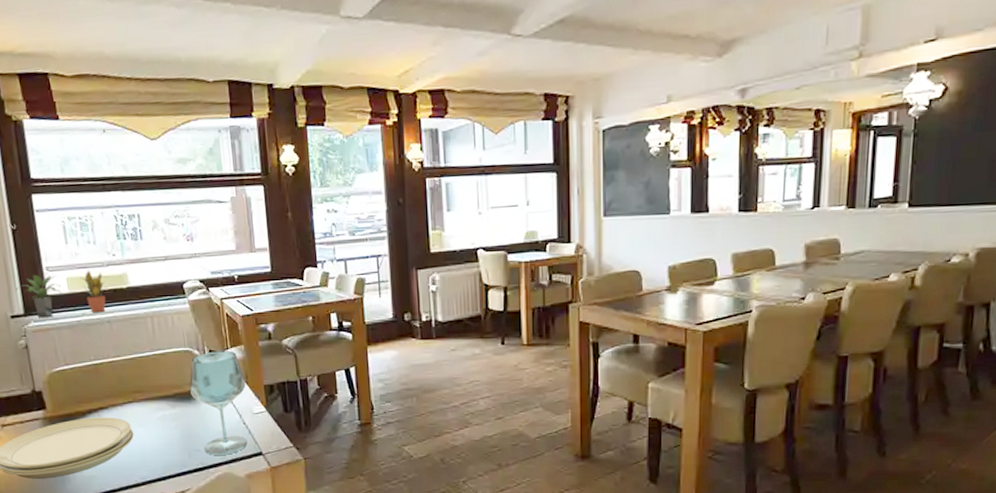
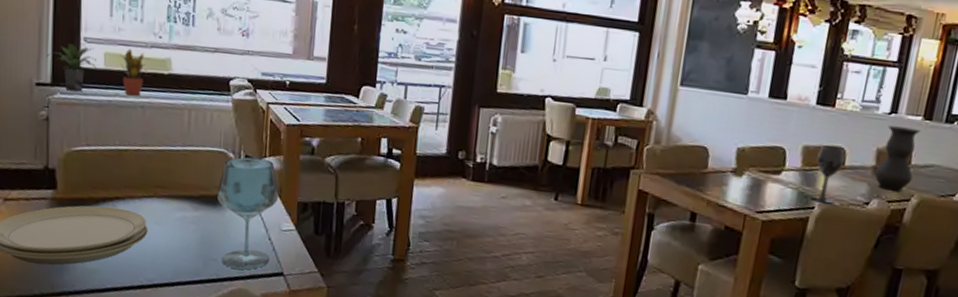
wine glass: none [746,248,774,306] -> present [810,144,845,204]
vase: none [806,218,846,282] -> present [874,125,921,192]

